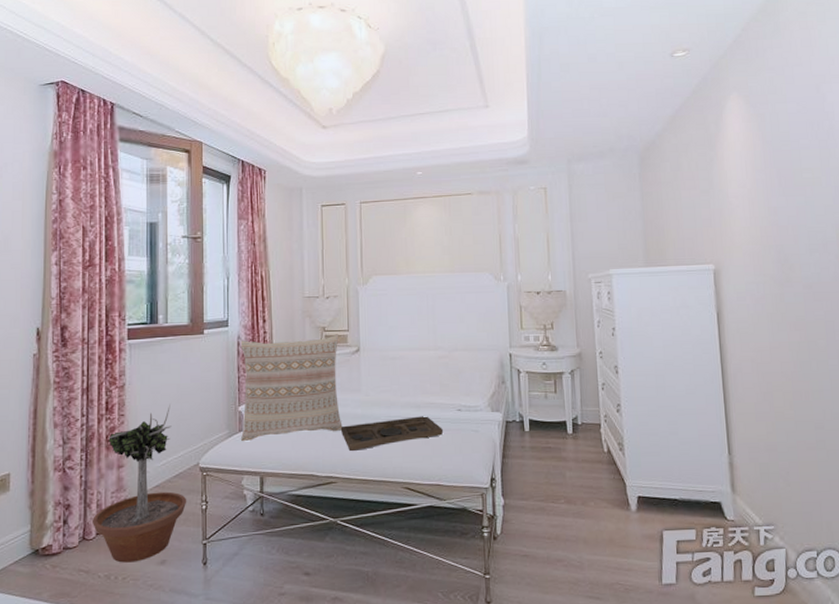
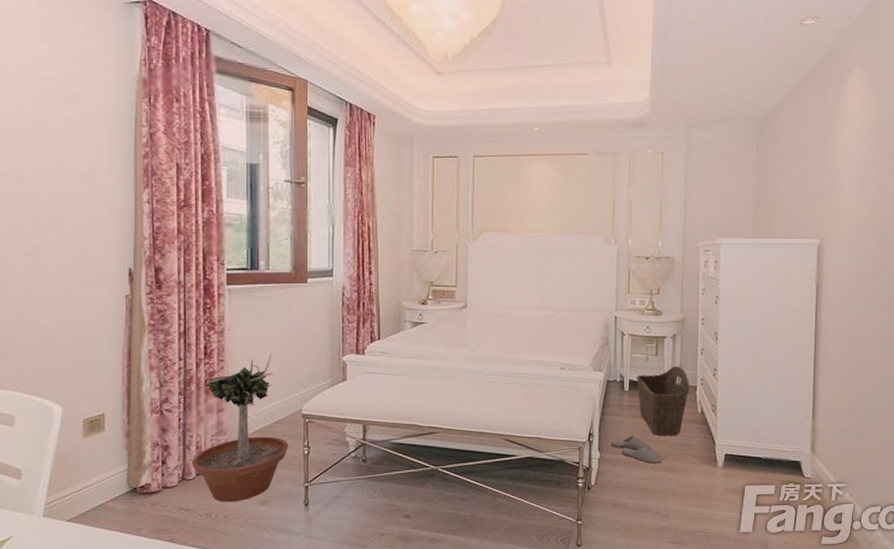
pillow: present [240,334,343,442] -> none [345,289,447,391]
decorative tray: present [340,416,444,451] -> none [444,373,546,403]
slippers: none [514,479,572,509] -> present [611,436,663,464]
wicker basket: none [536,403,593,479] -> present [636,366,690,436]

